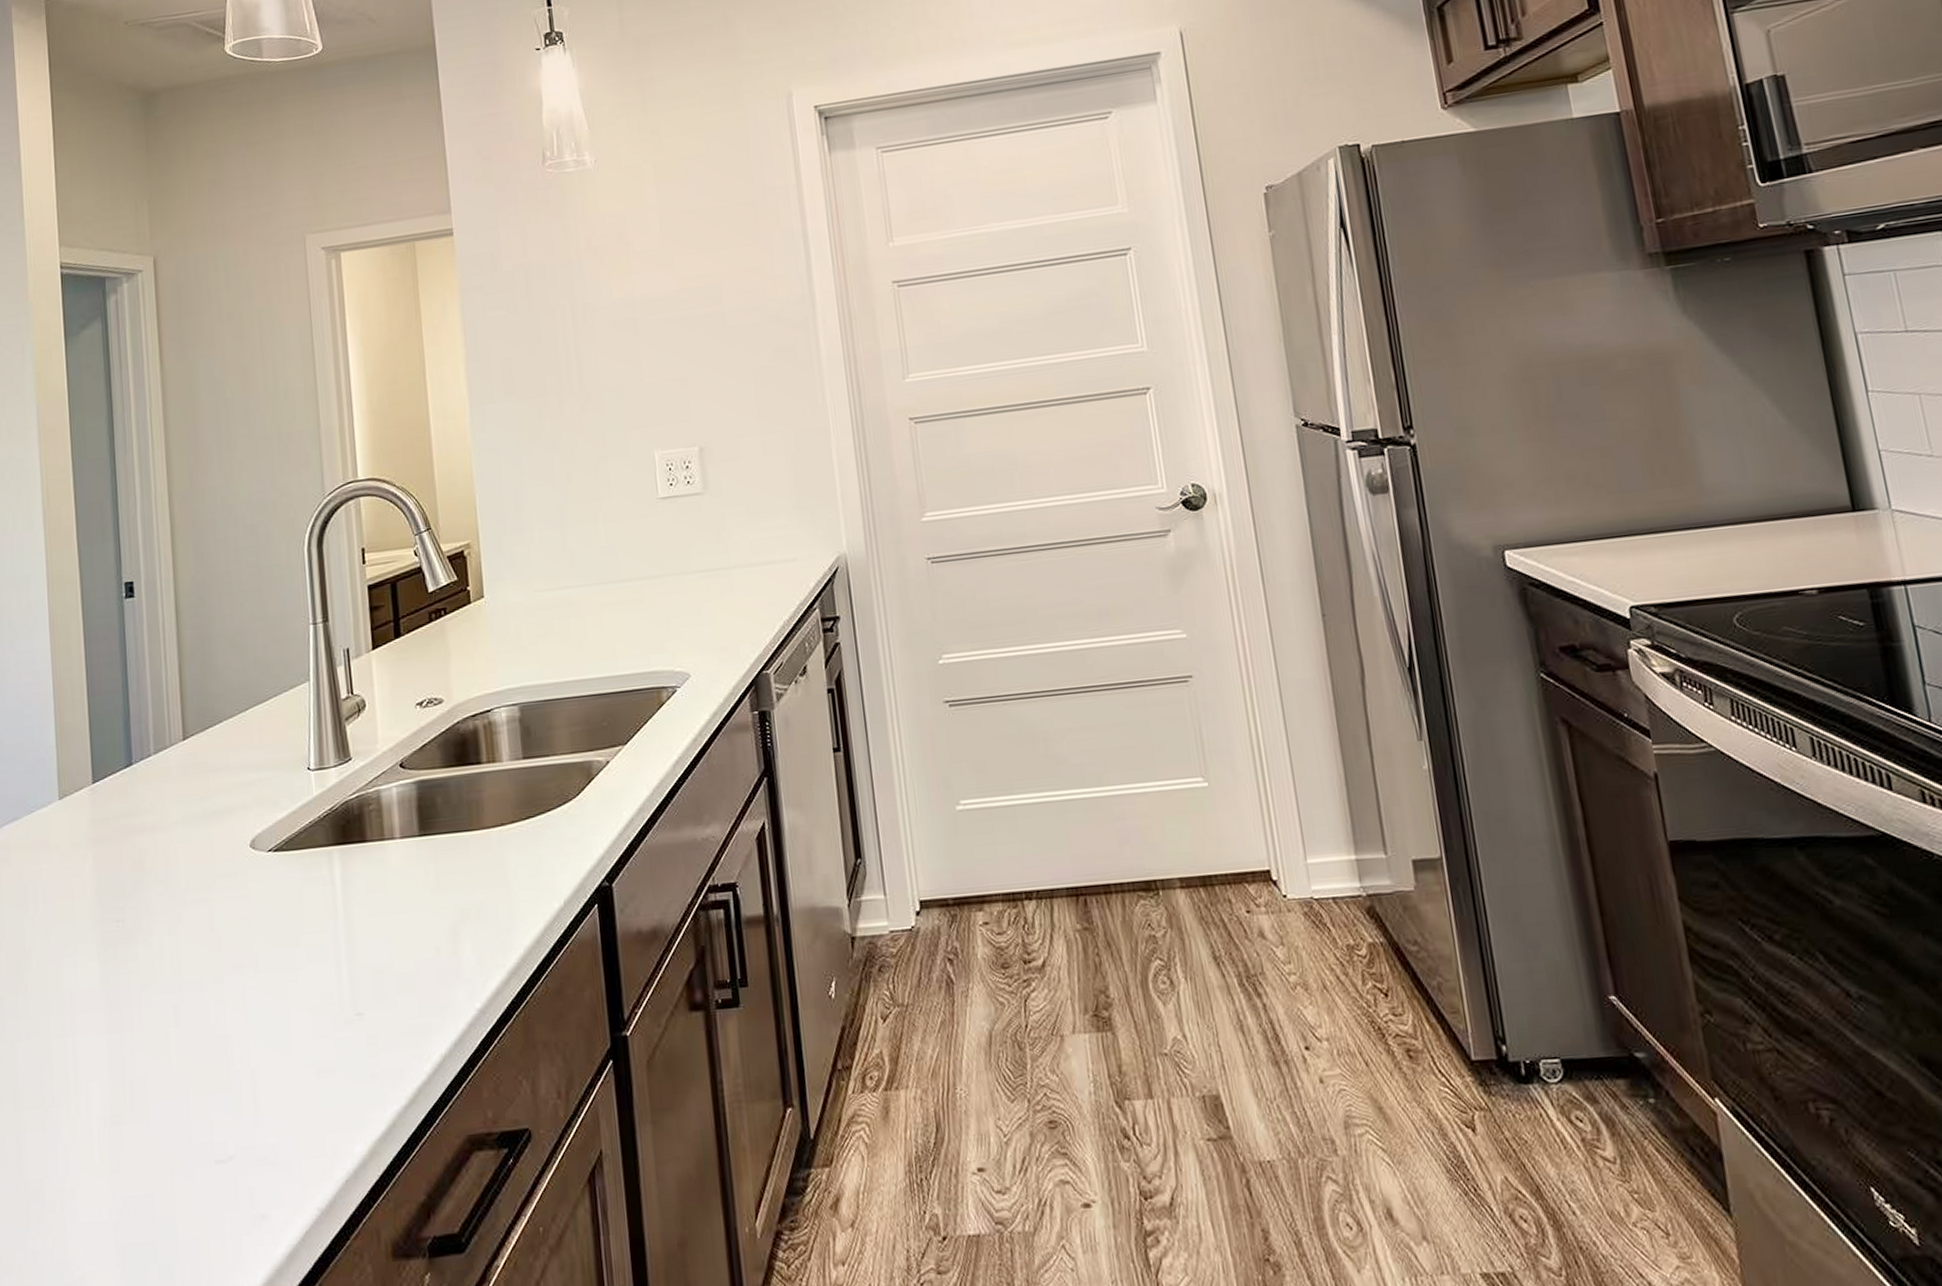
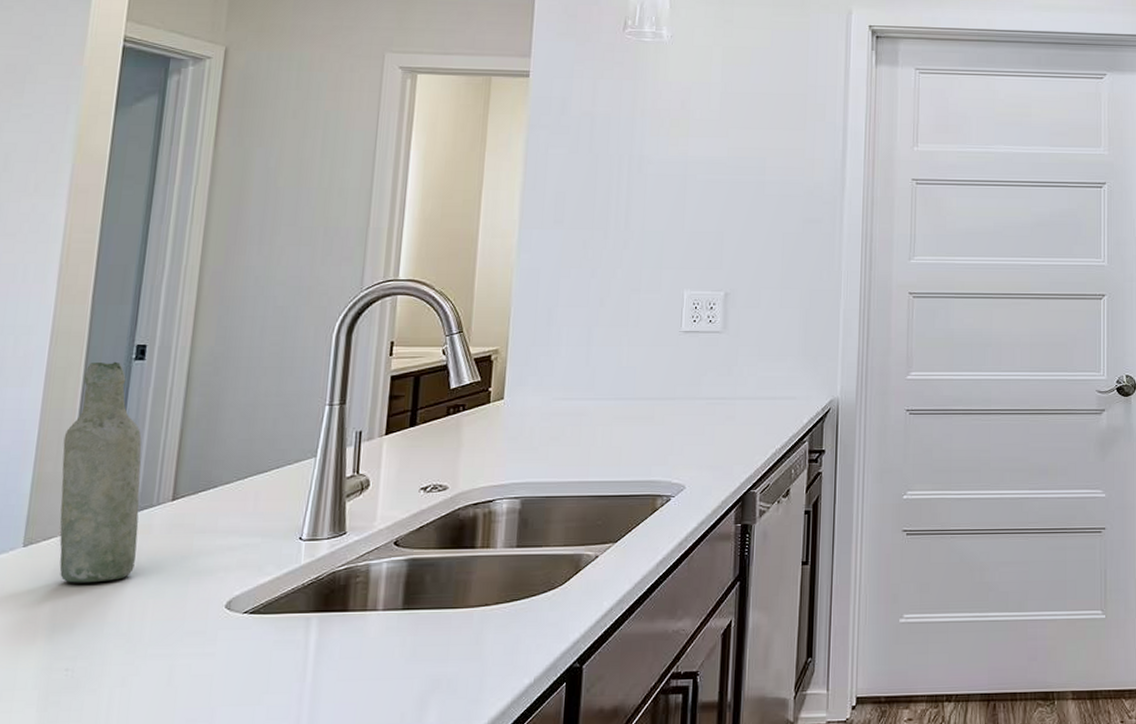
bottle: none [76,602,160,833] -> present [59,361,142,583]

